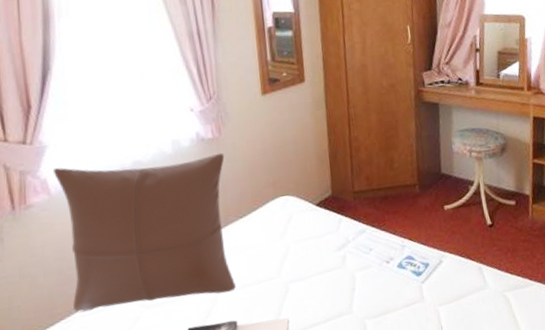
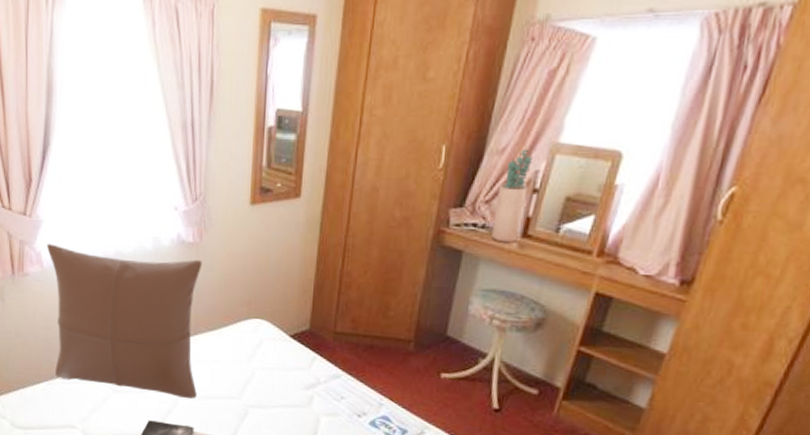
vase: none [452,18,475,92] -> present [491,144,533,243]

